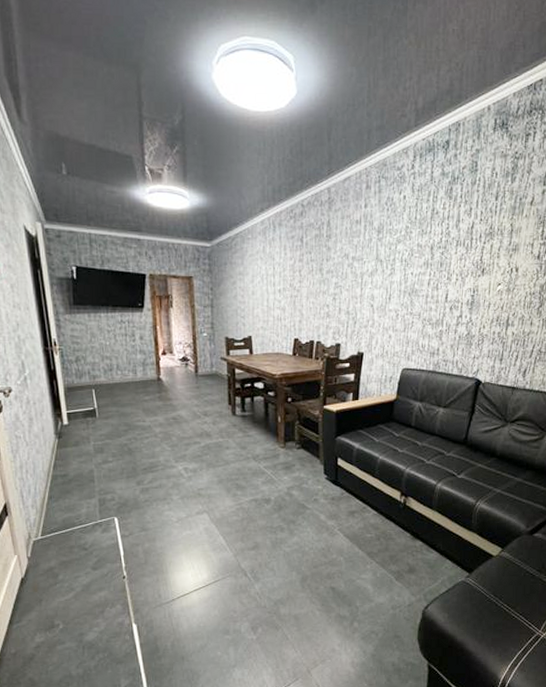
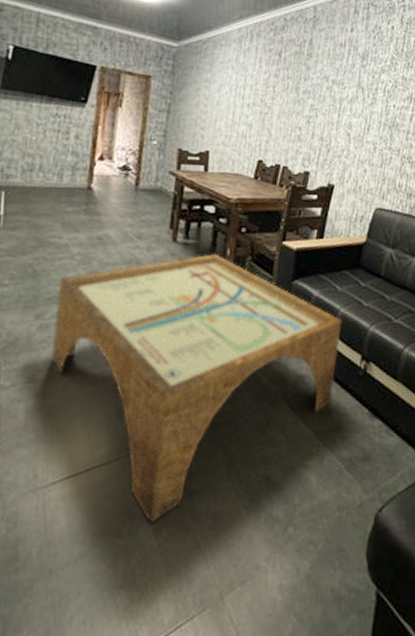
coffee table: none [150,421,382,624] -> present [51,253,343,523]

